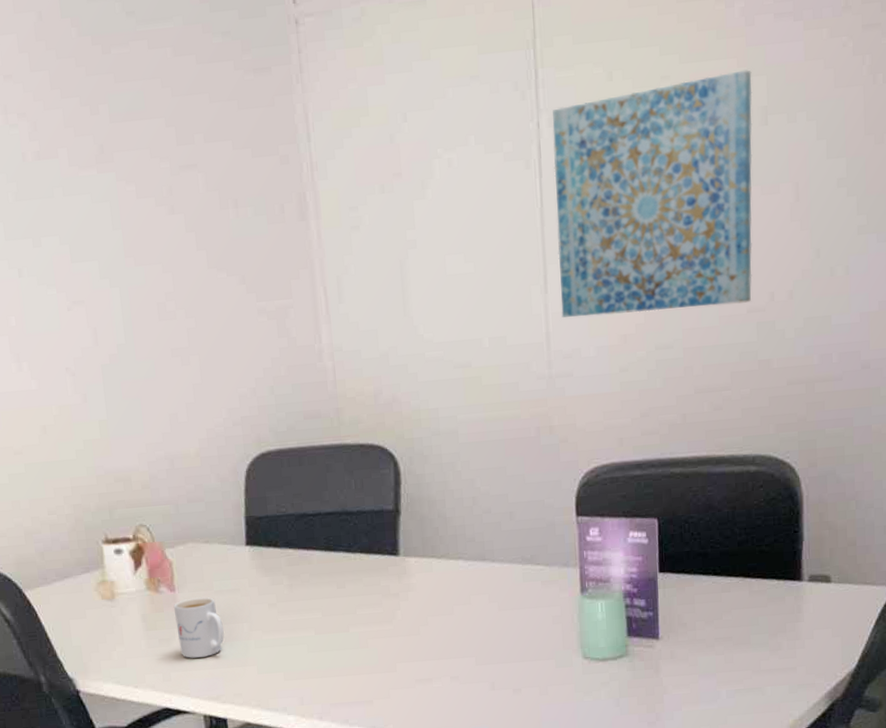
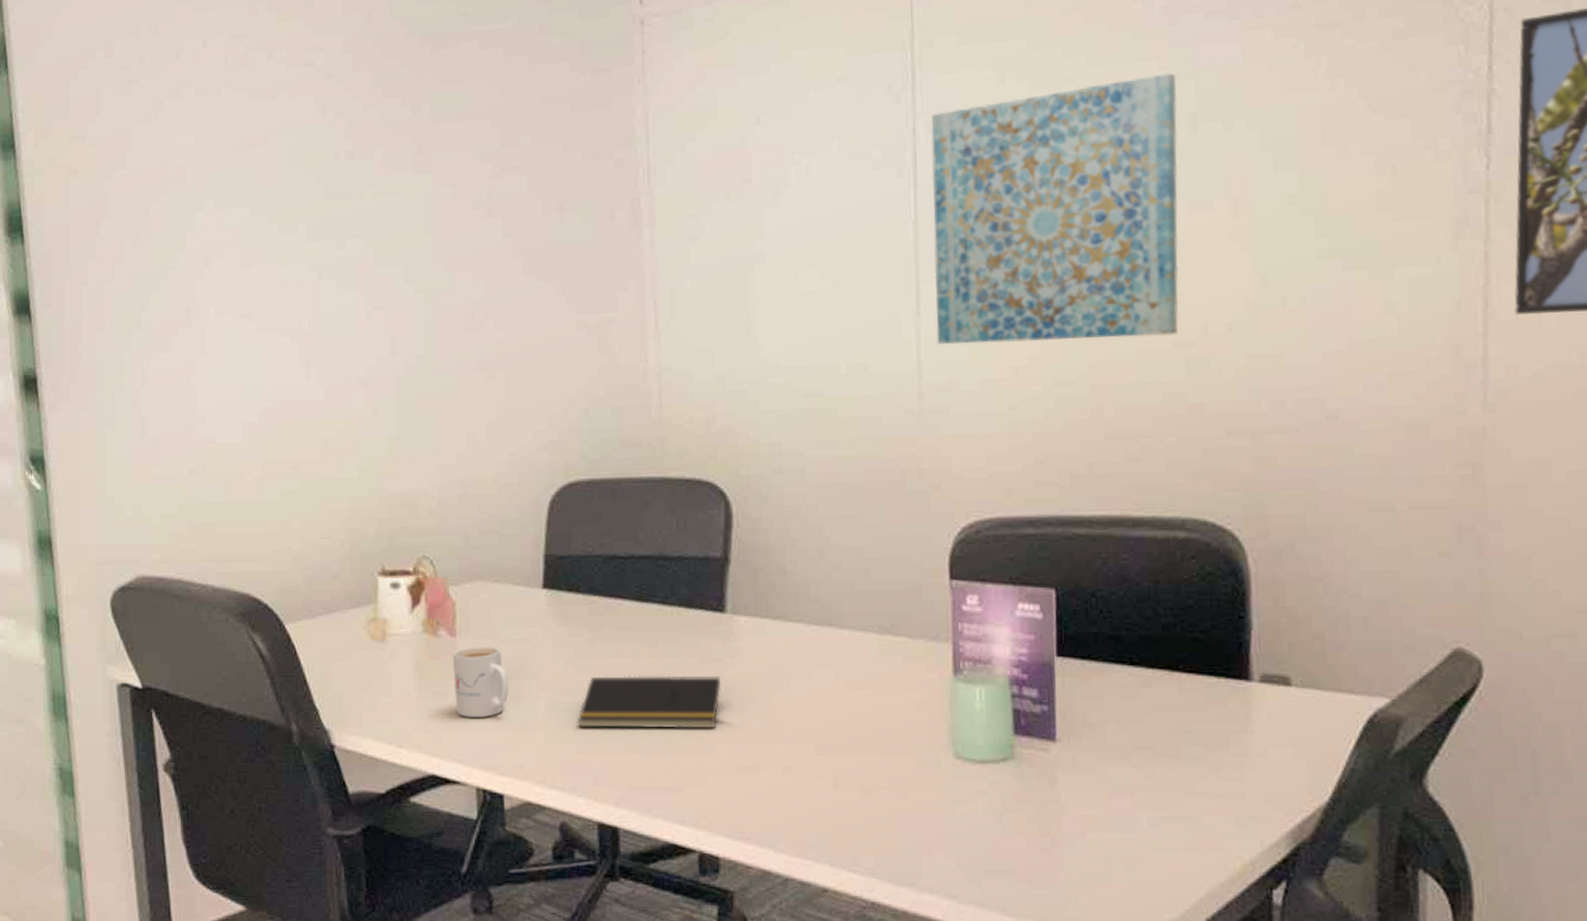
notepad: none [283,608,399,659] -> present [578,676,722,729]

